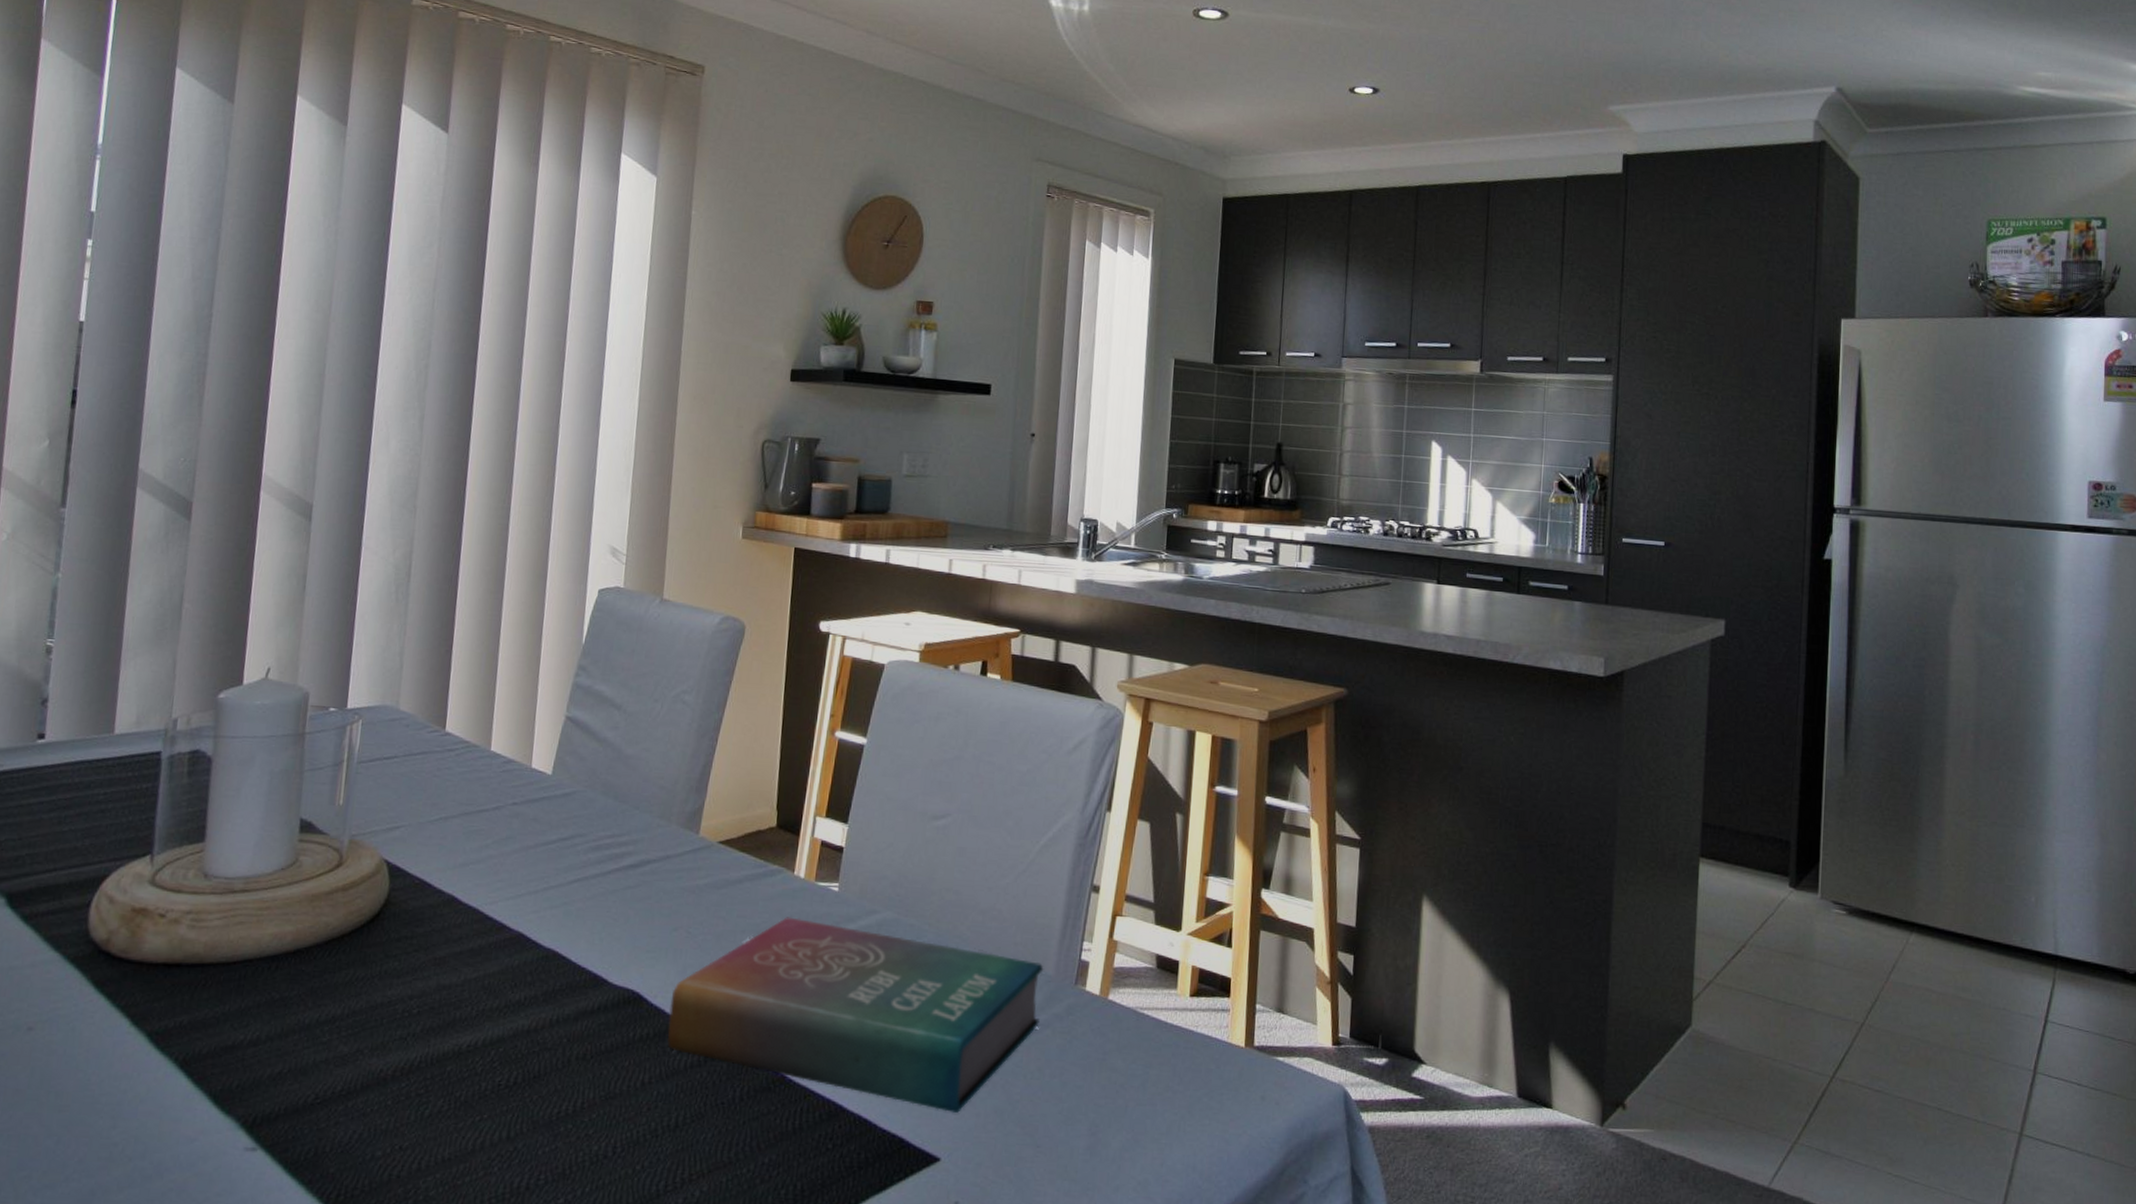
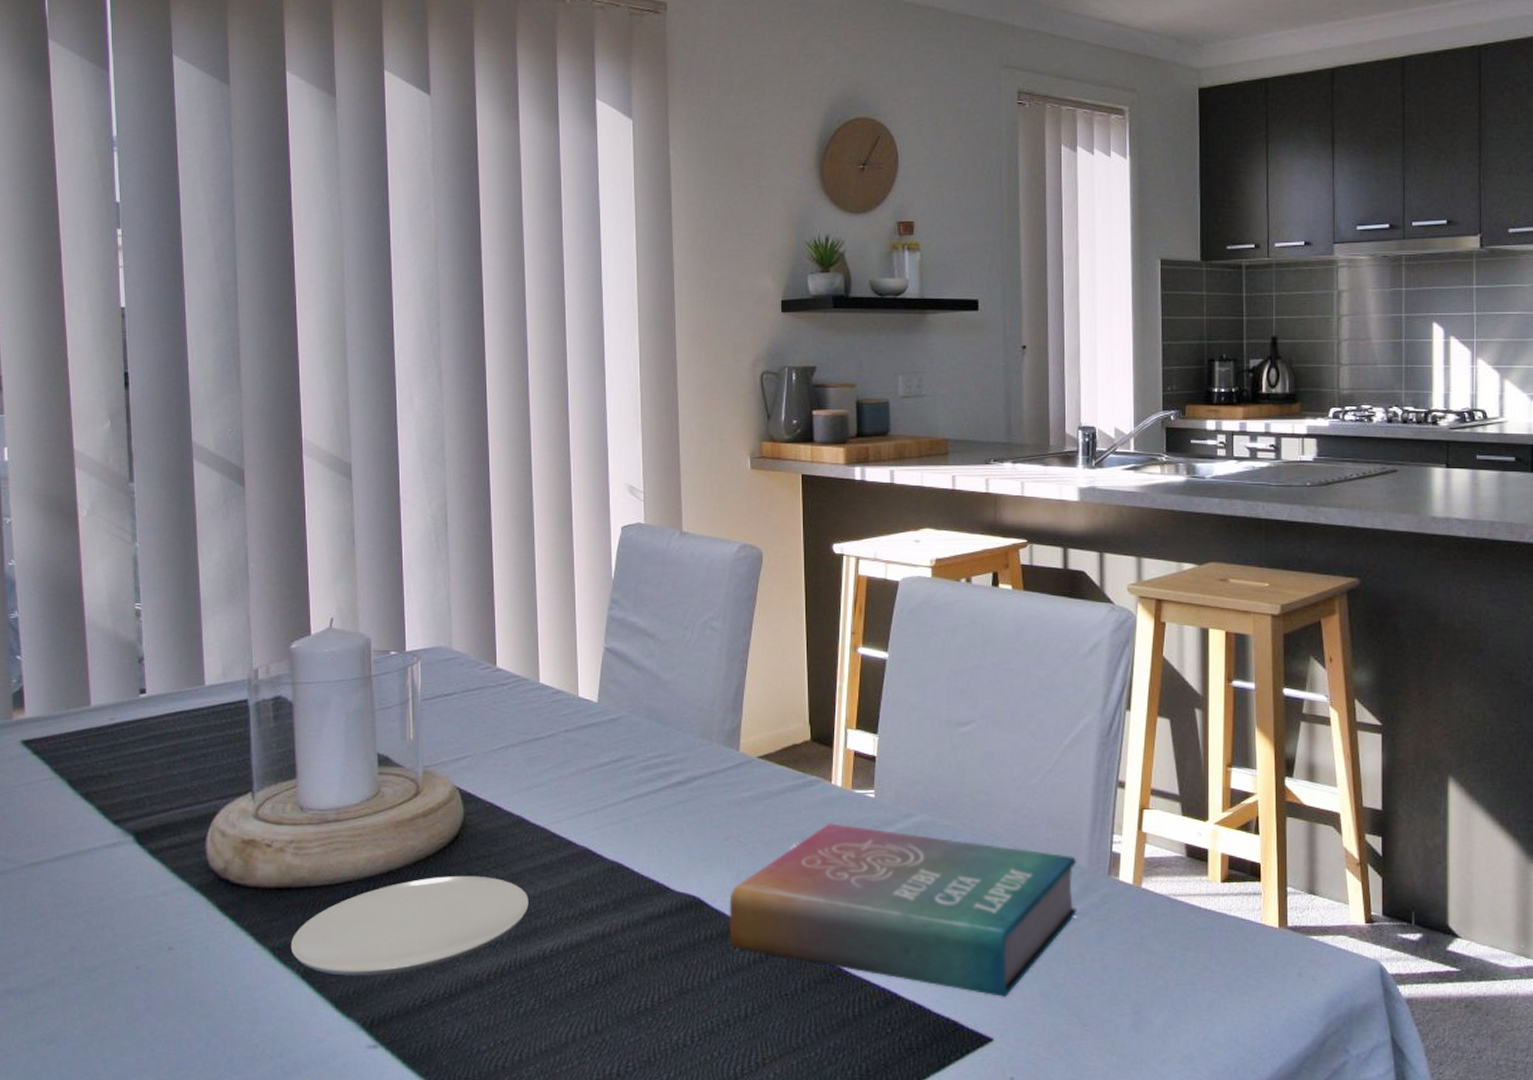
plate: none [171,958,450,1068] -> present [290,875,529,976]

